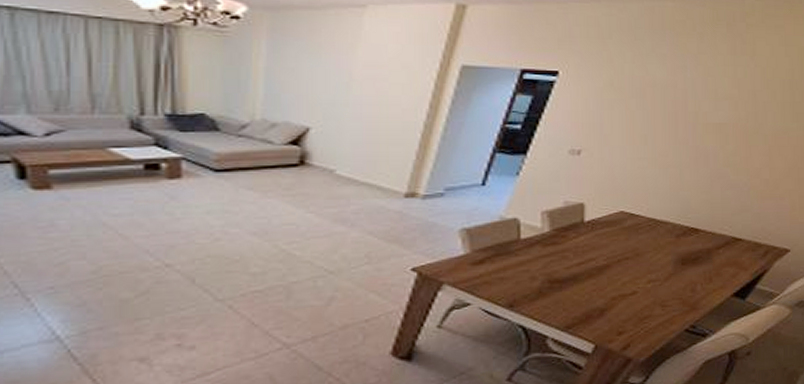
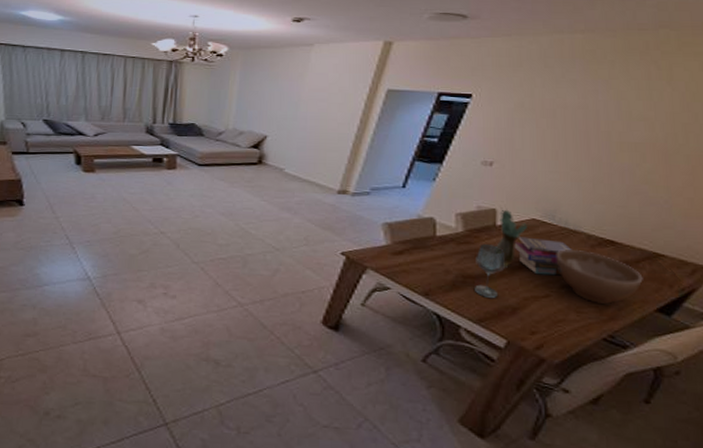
wine glass: none [562,242,594,303] -> present [474,243,506,299]
vase: none [584,201,617,267] -> present [496,207,528,268]
books: none [602,232,659,272] -> present [514,237,572,276]
bowl: none [643,240,722,295] -> present [556,249,643,304]

